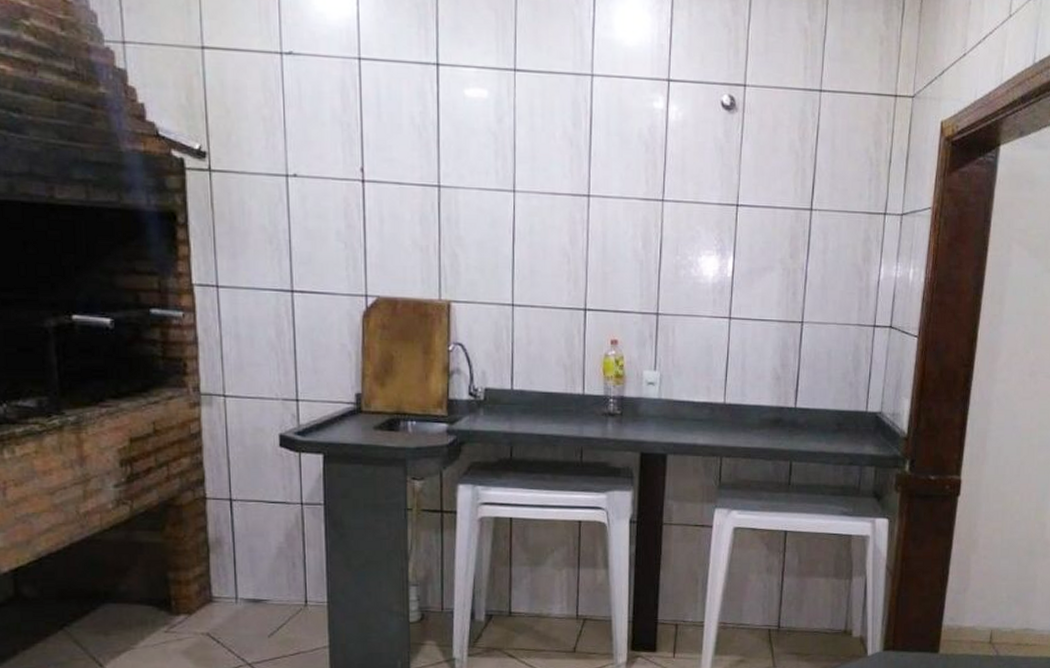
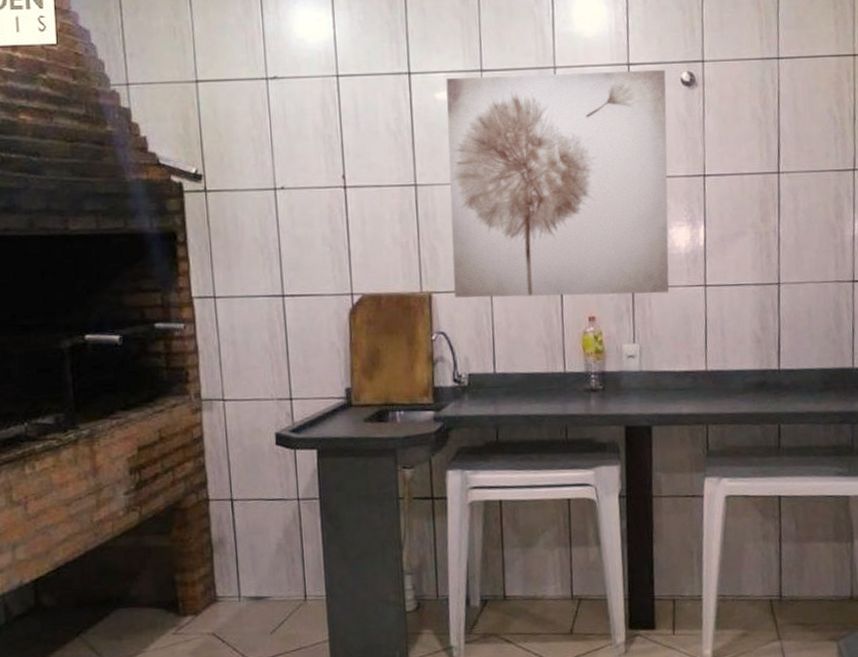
wall art: none [474,73,706,322] -> present [446,69,669,298]

